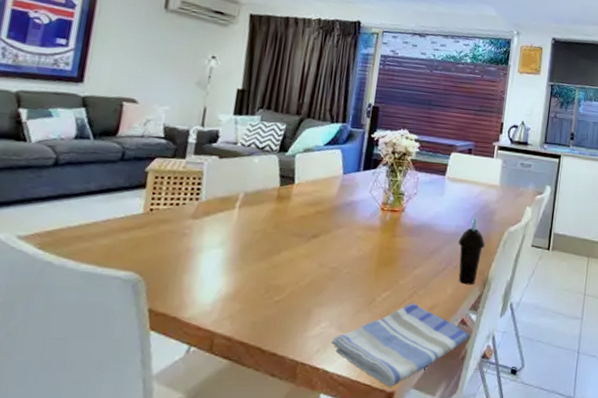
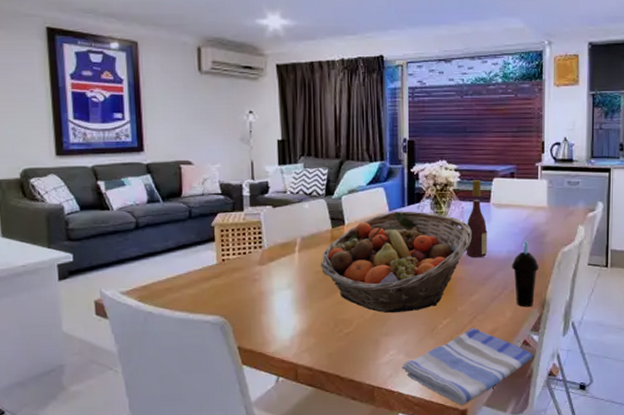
fruit basket: none [260,175,424,282] -> present [320,211,472,313]
wine bottle: none [415,151,440,231] -> present [466,179,488,258]

